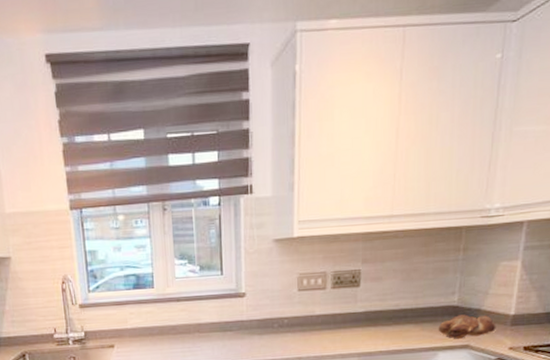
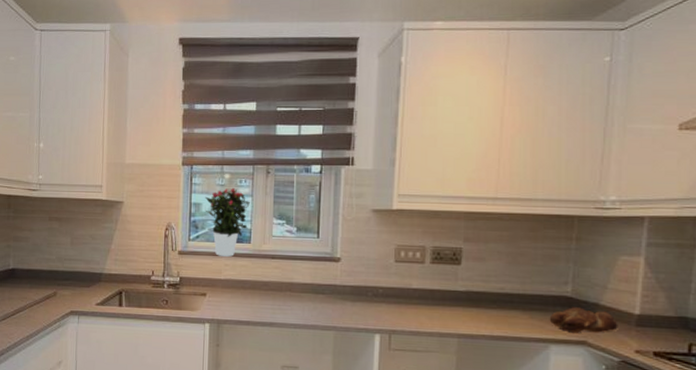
potted flower: none [100,229,149,305] -> present [205,187,250,257]

